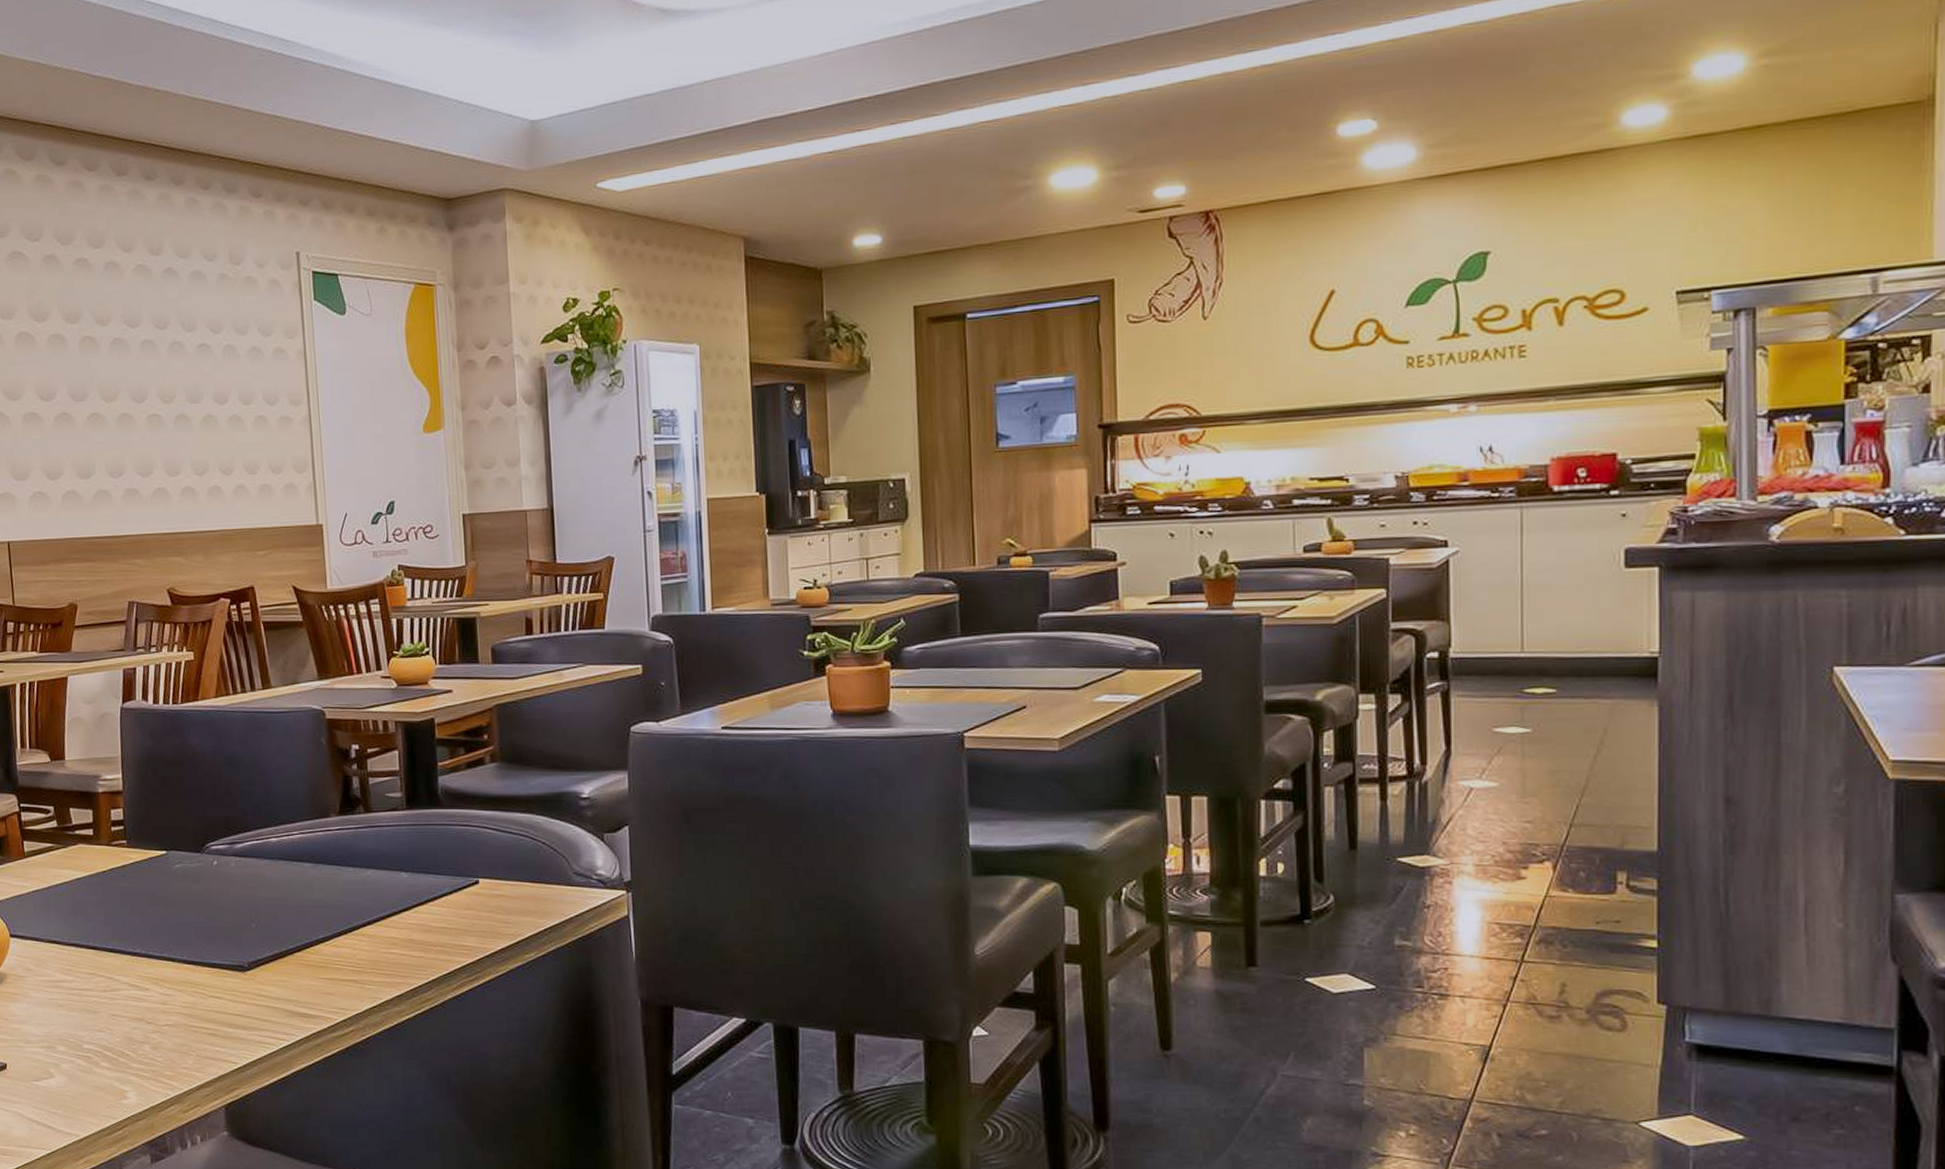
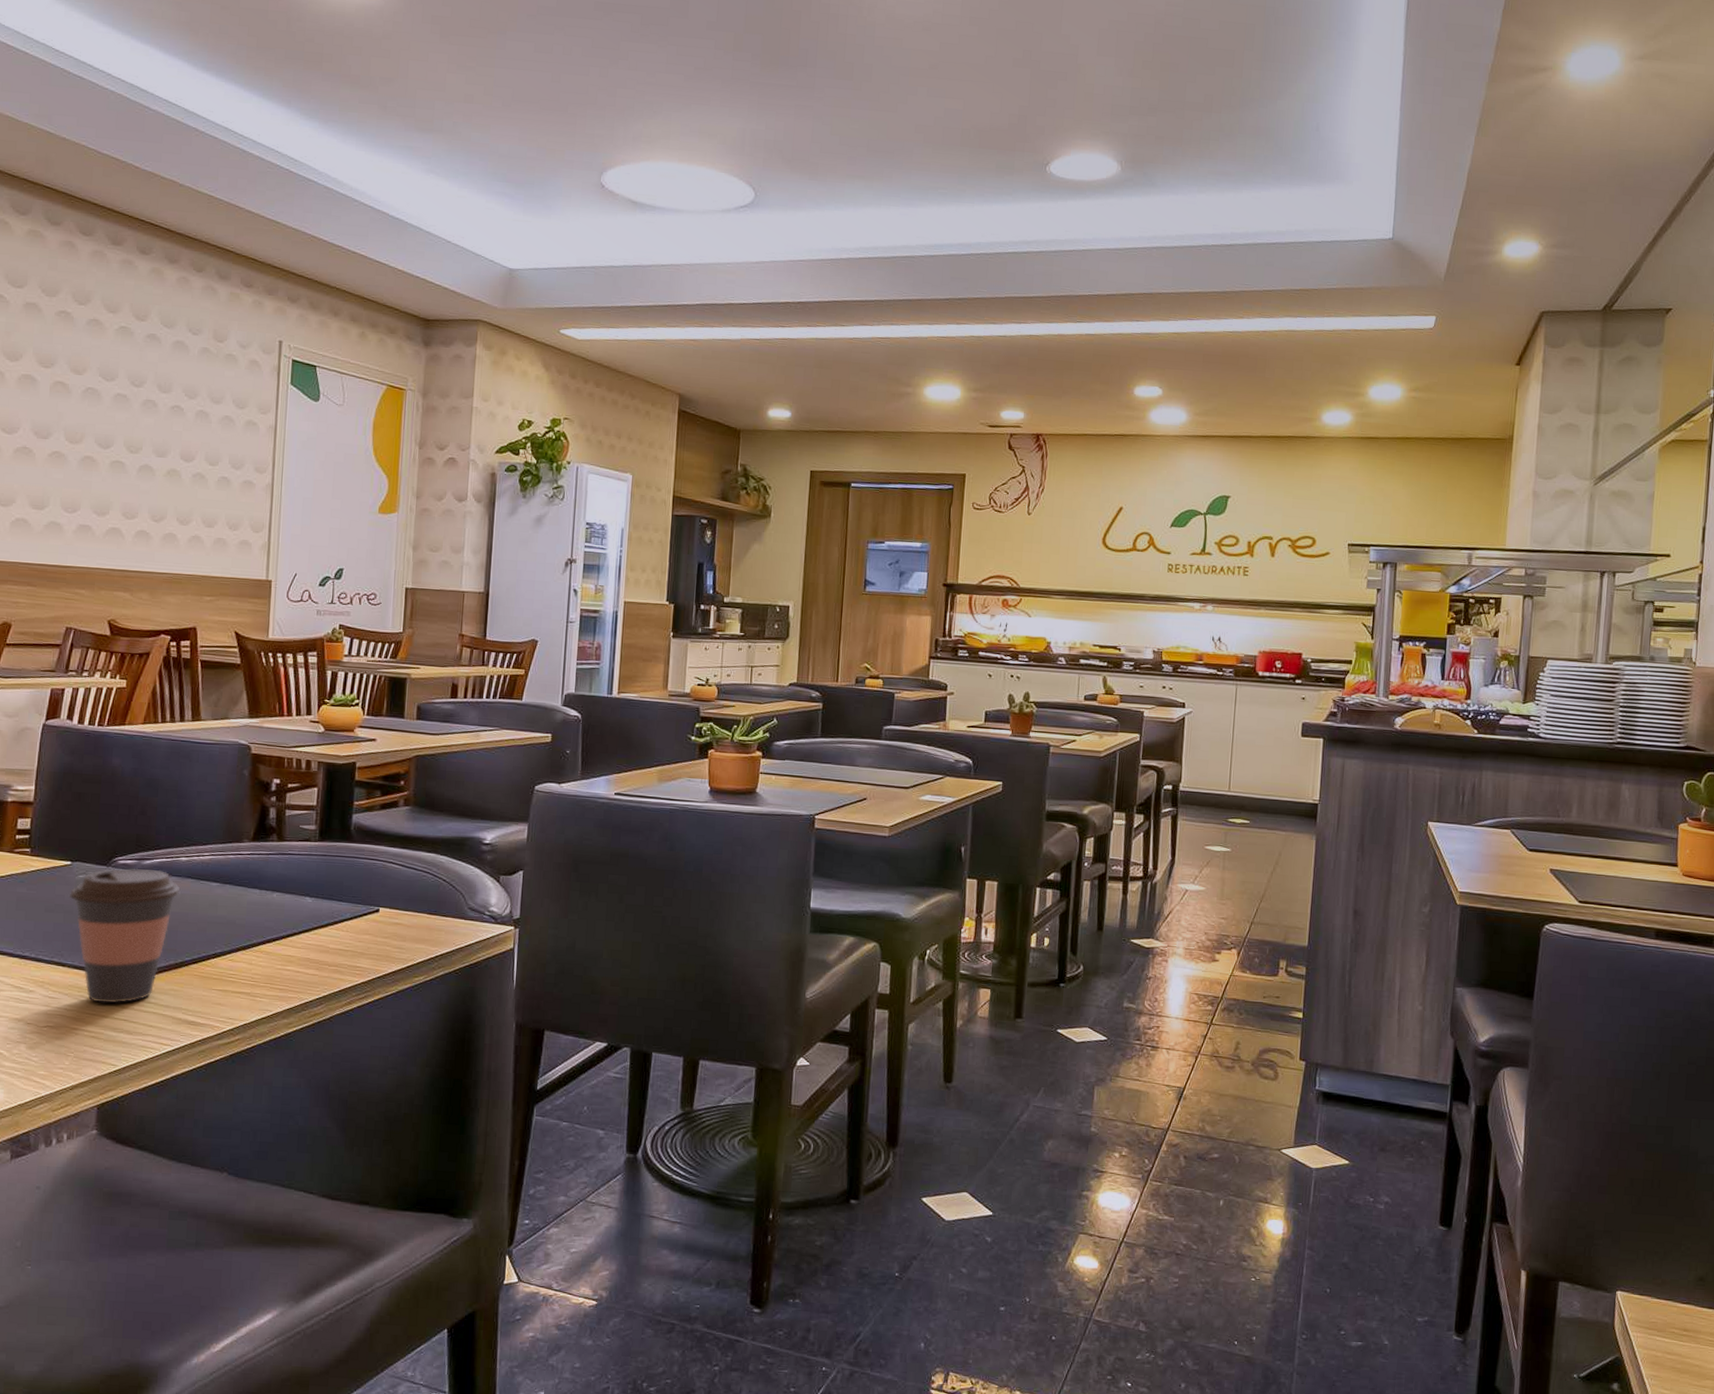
coffee cup: none [169,853,275,998] -> present [69,868,181,1003]

